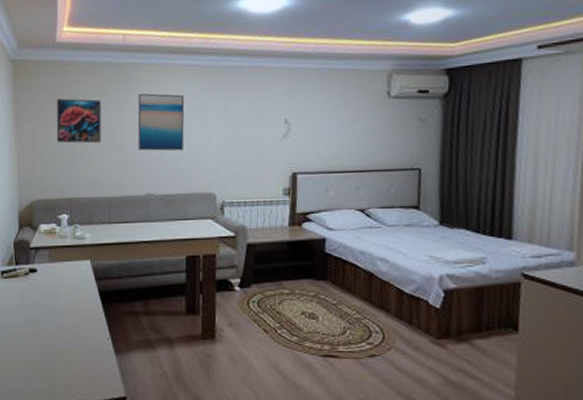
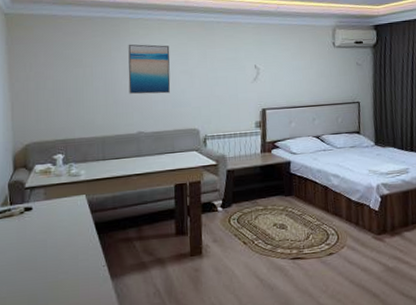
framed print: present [56,98,101,144] -> none [50,49,95,89]

